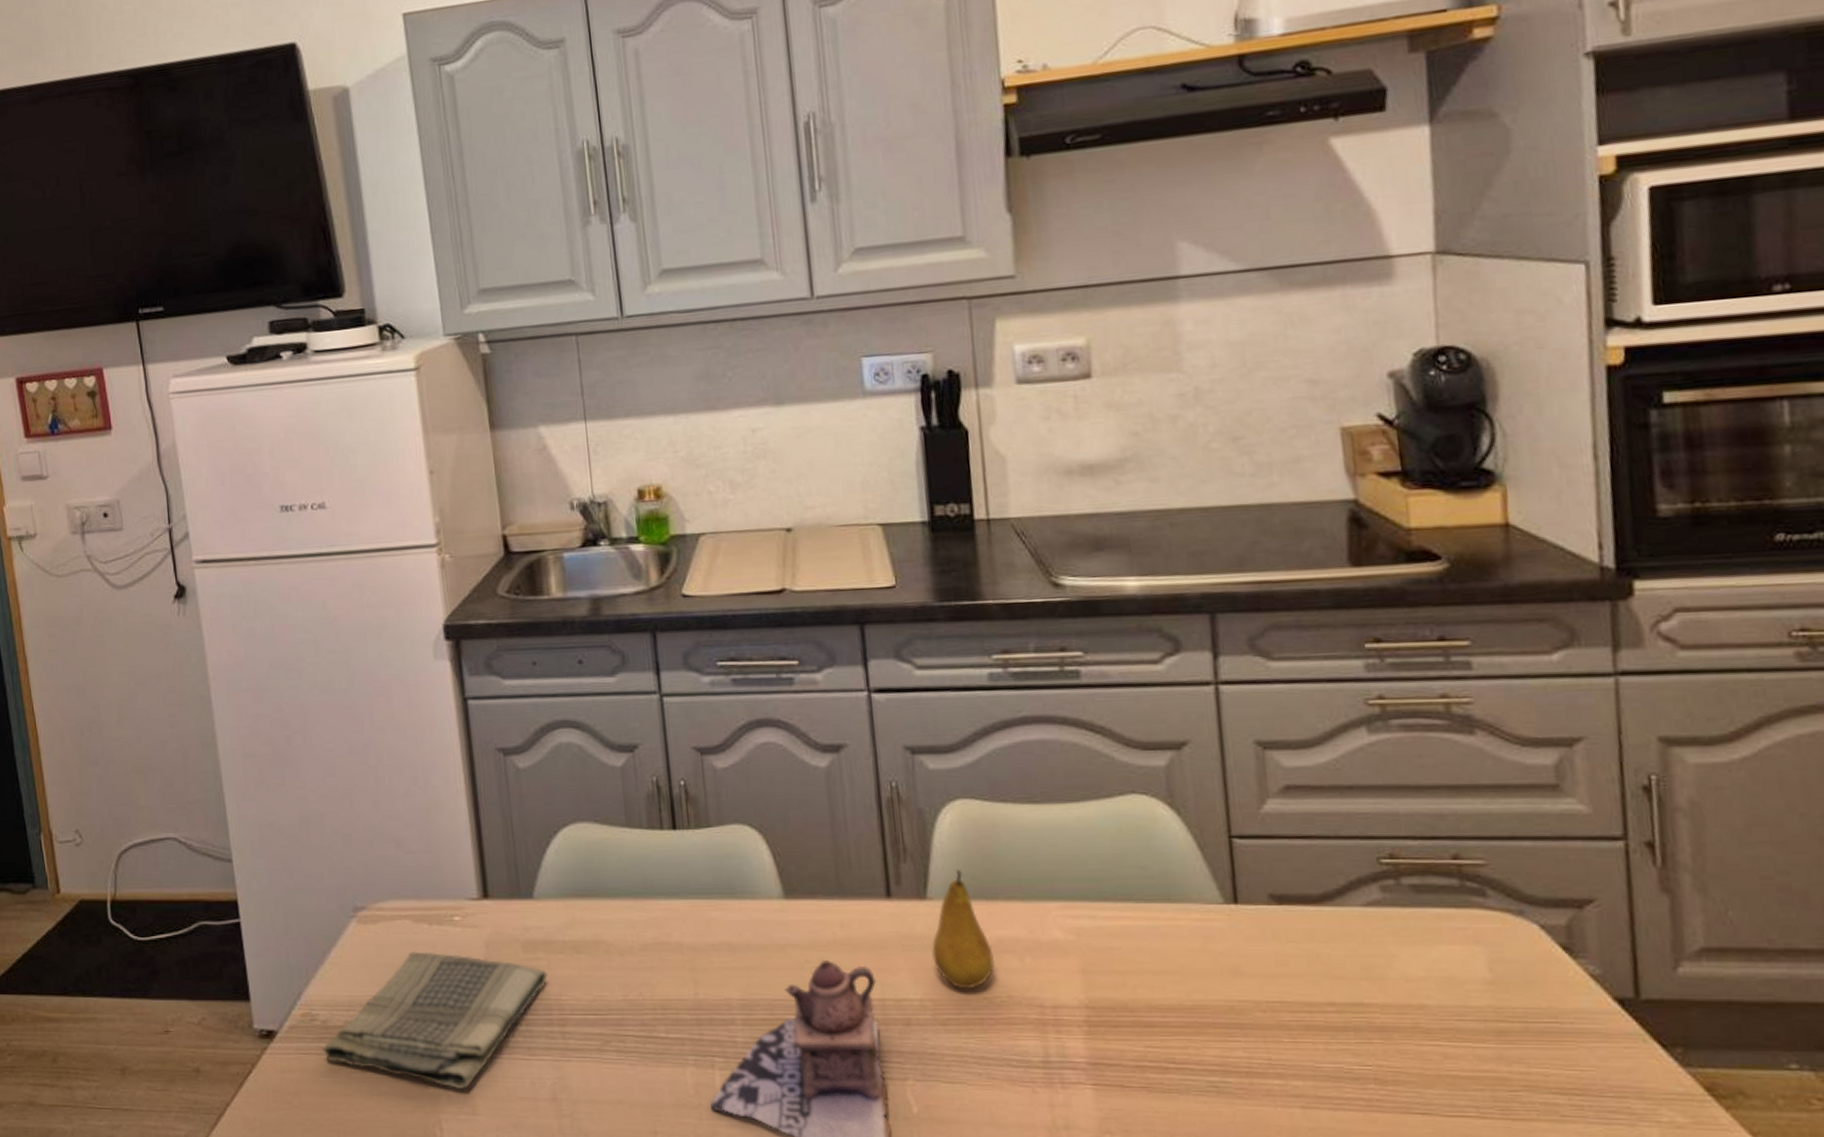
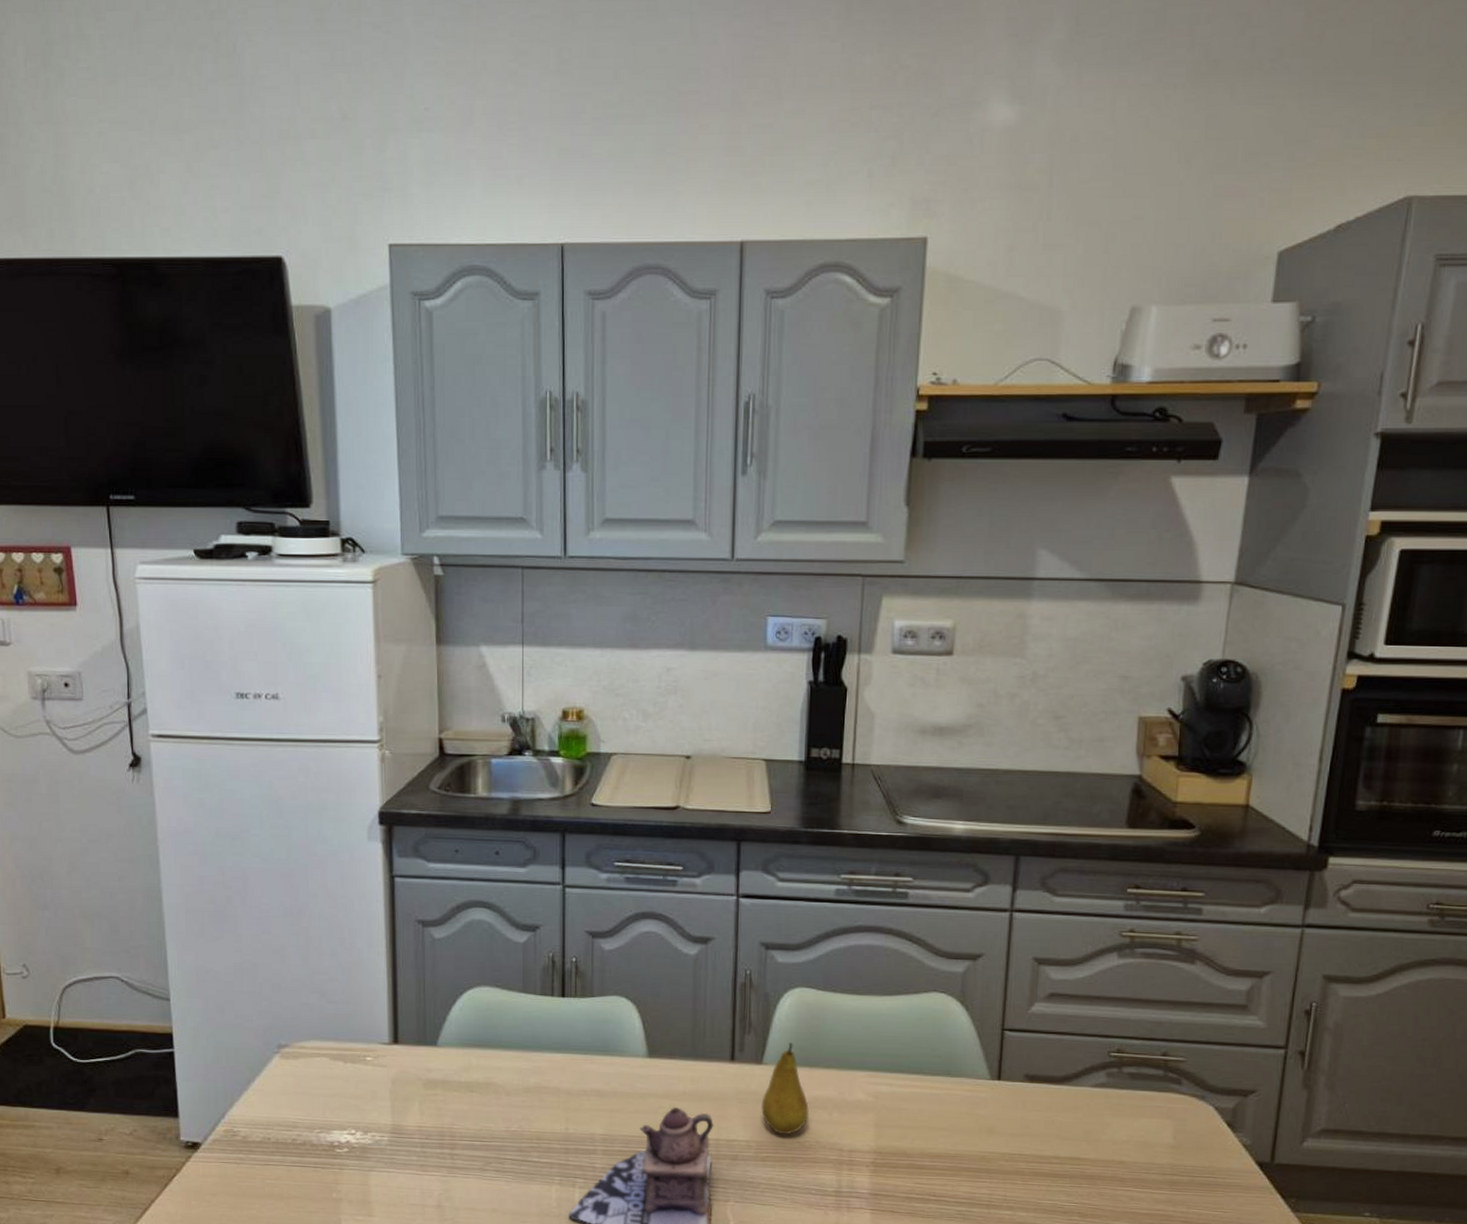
dish towel: present [323,951,548,1089] -> none [241,1084,443,1195]

